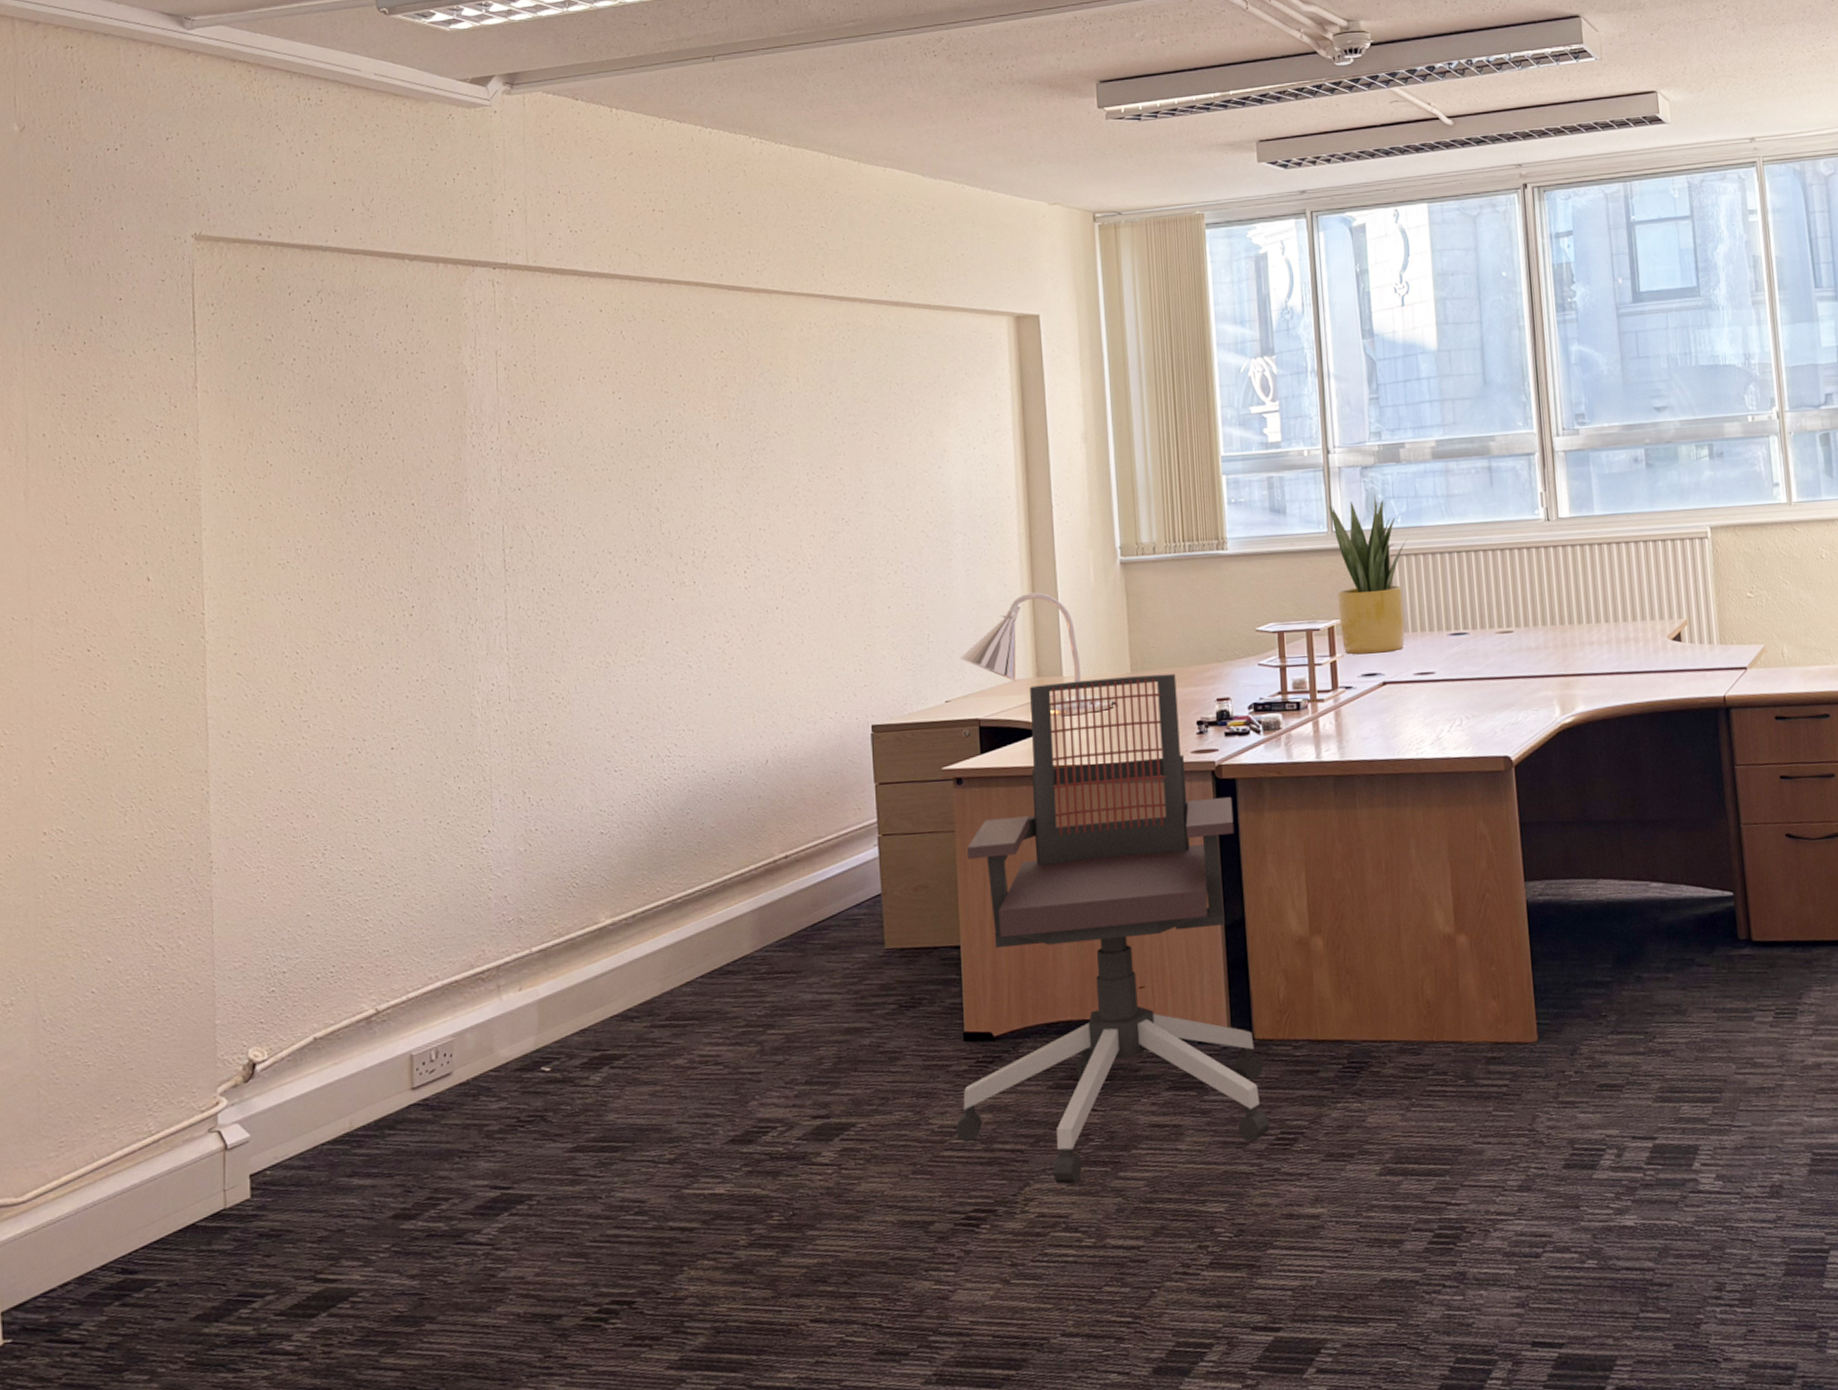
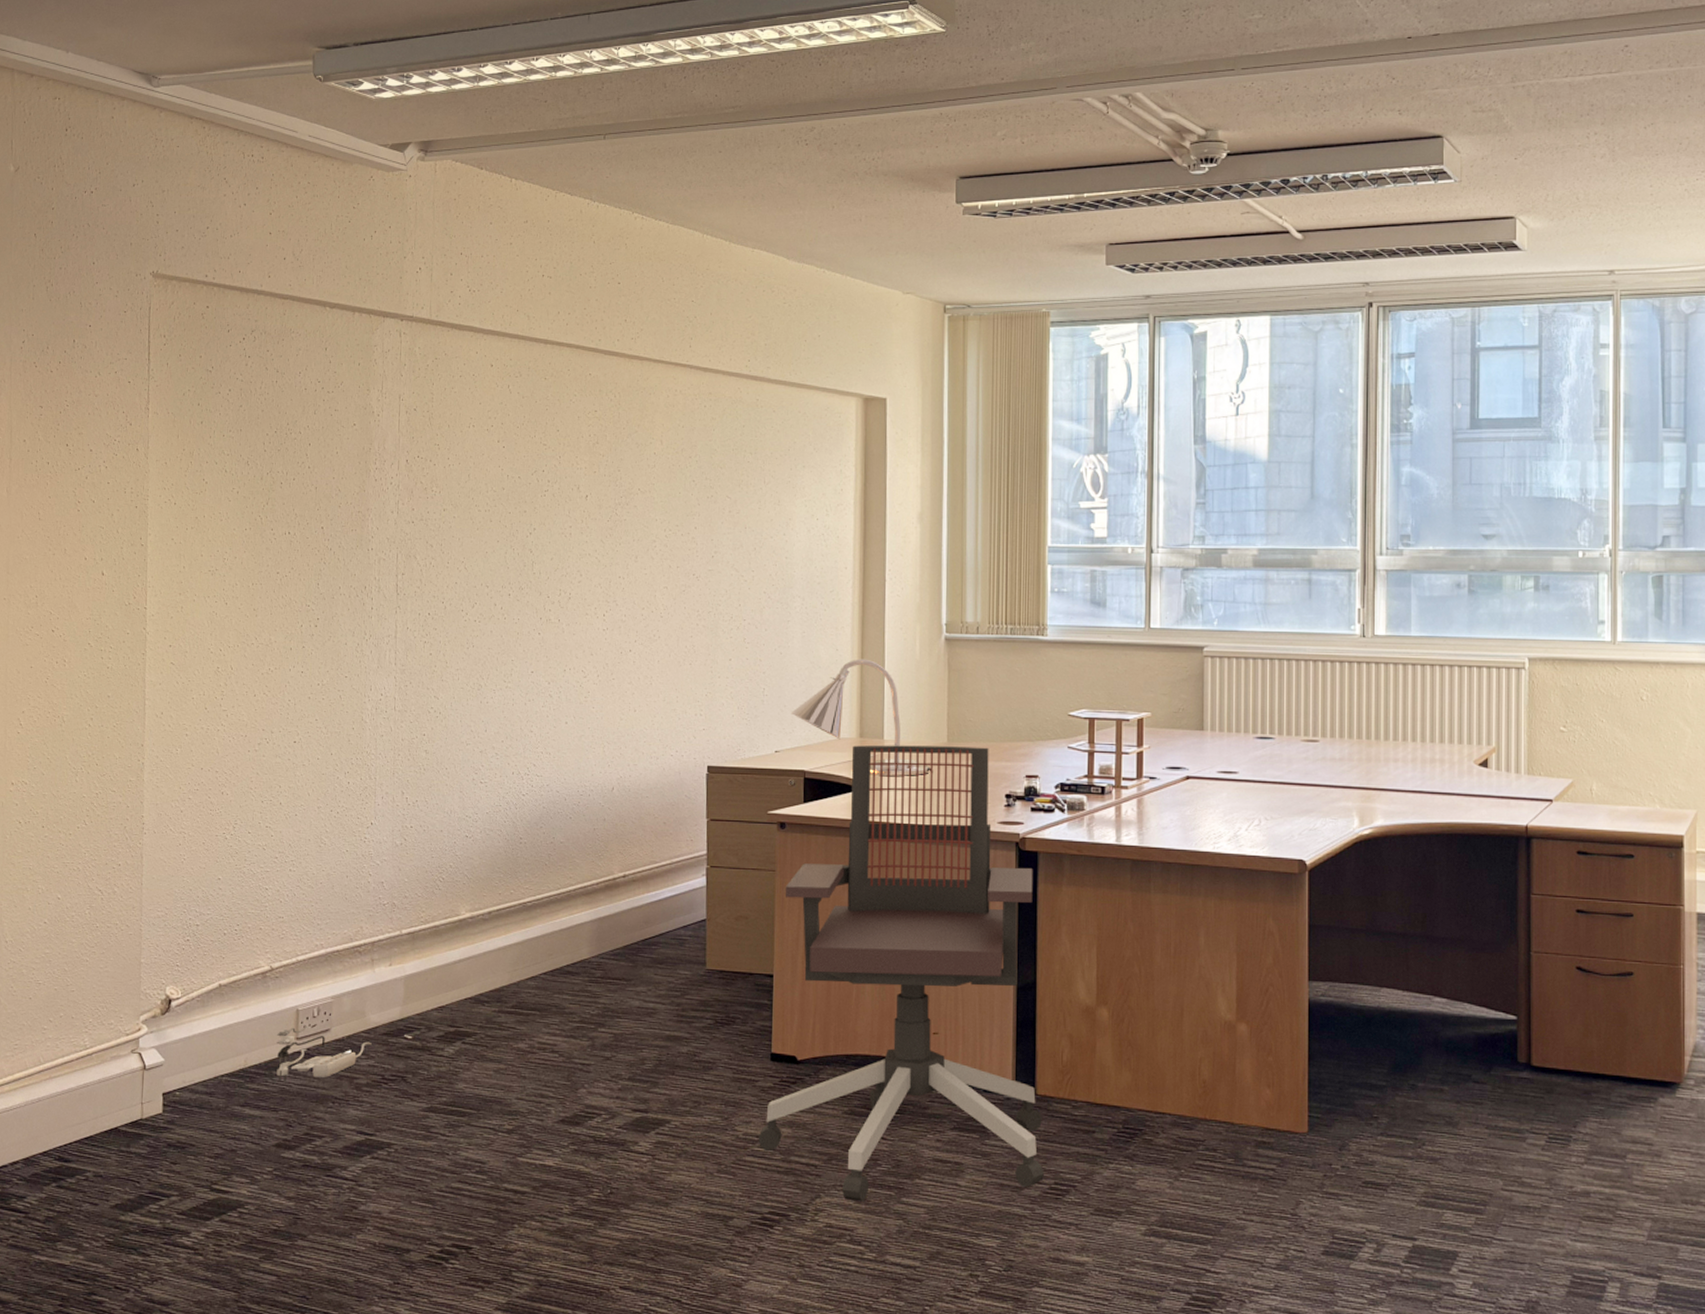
power strip: none [388,1072,503,1142] -> present [276,1025,372,1082]
planter: present [1329,493,1408,655] -> none [1148,595,1222,748]

